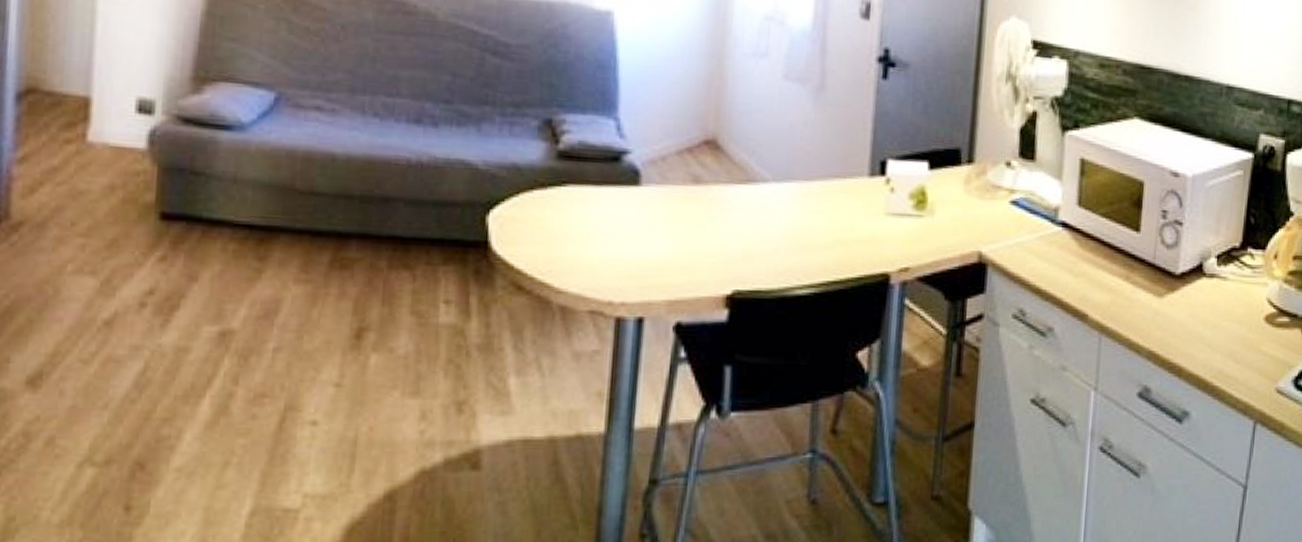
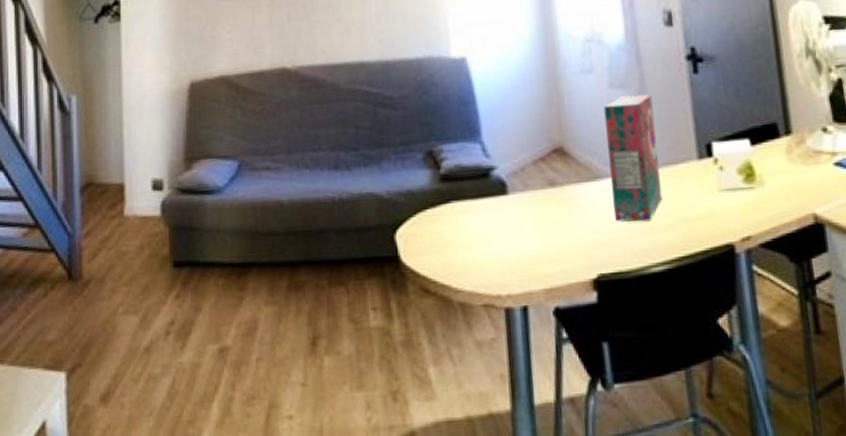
cereal box: none [763,91,831,238] -> present [604,94,662,222]

